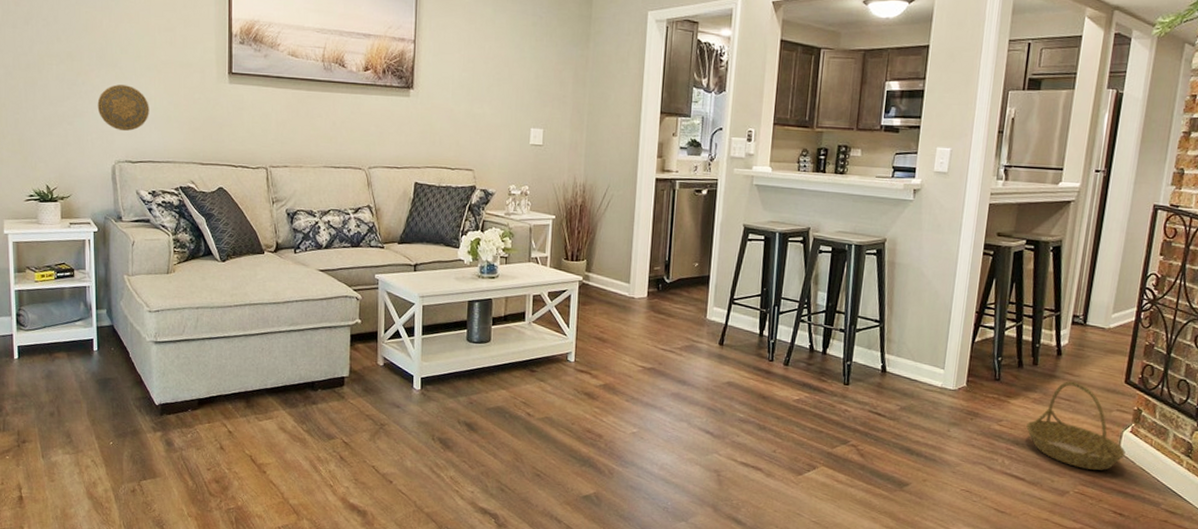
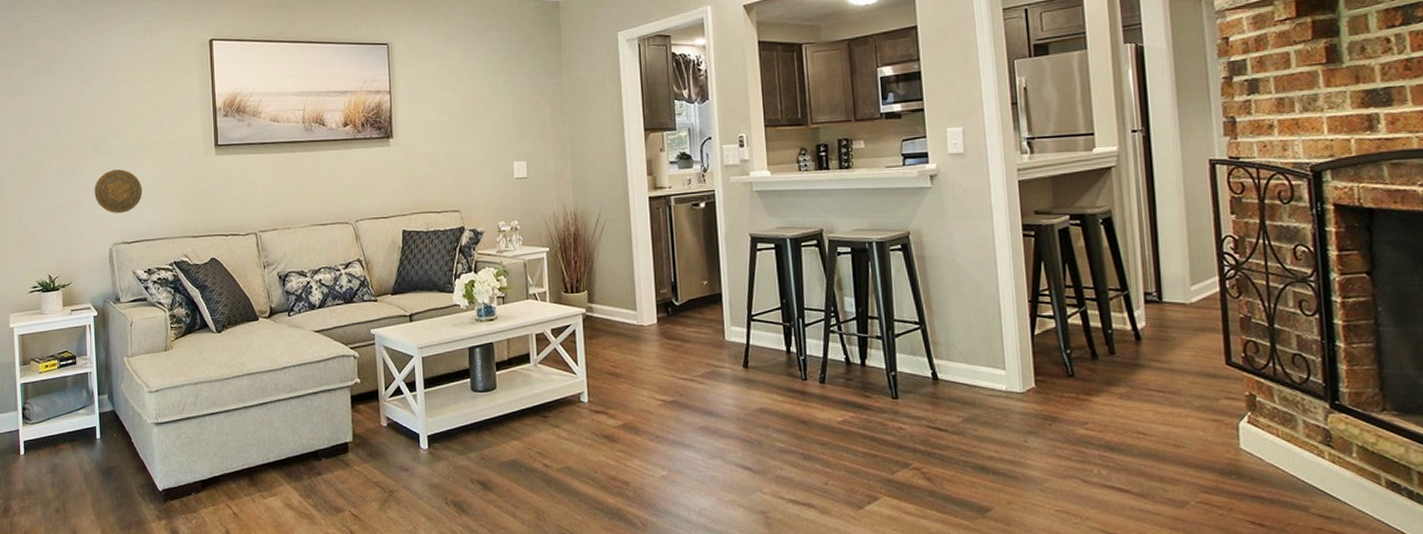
basket: present [1026,381,1126,470] -> none [1118,369,1248,472]

